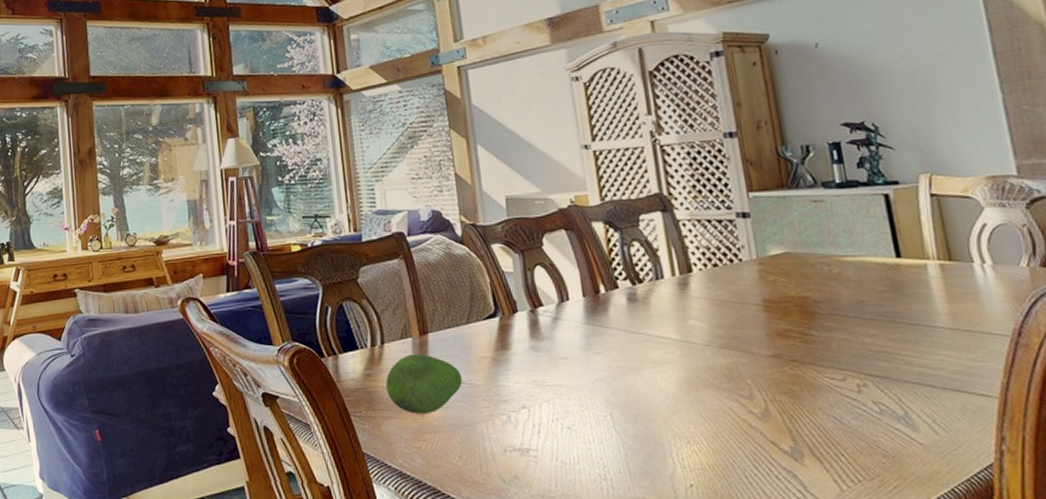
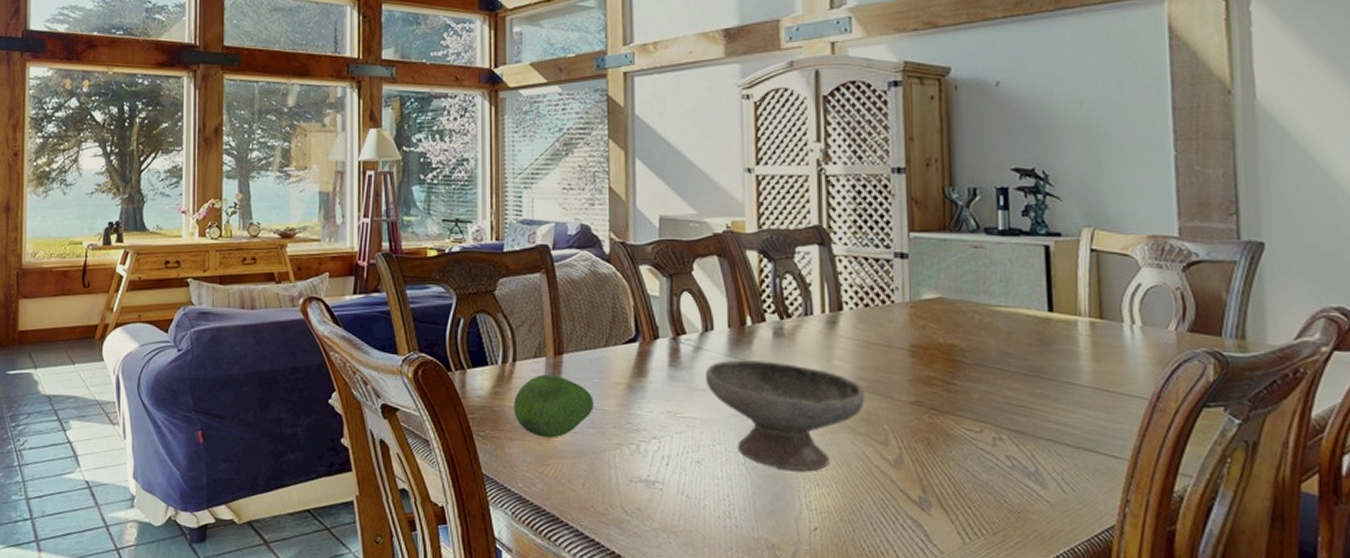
bowl: none [565,326,726,429] -> present [704,360,866,471]

